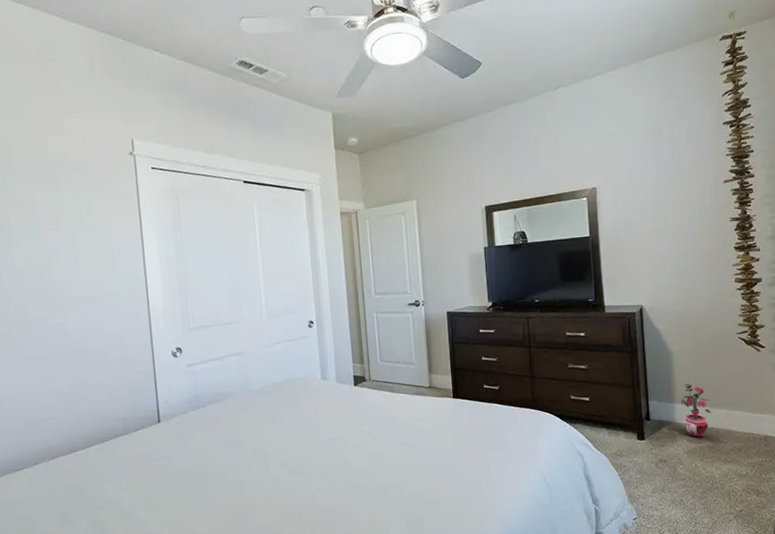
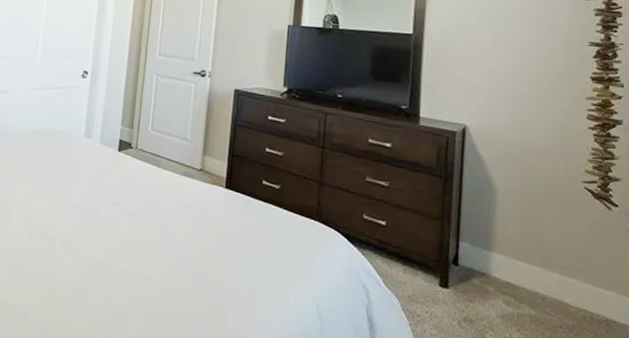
potted plant: present [680,382,711,438] -> none [500,229,539,302]

